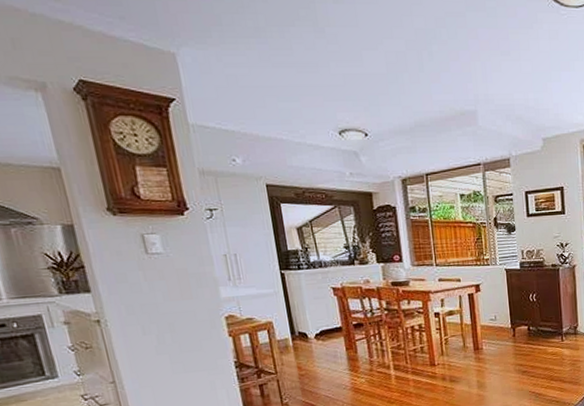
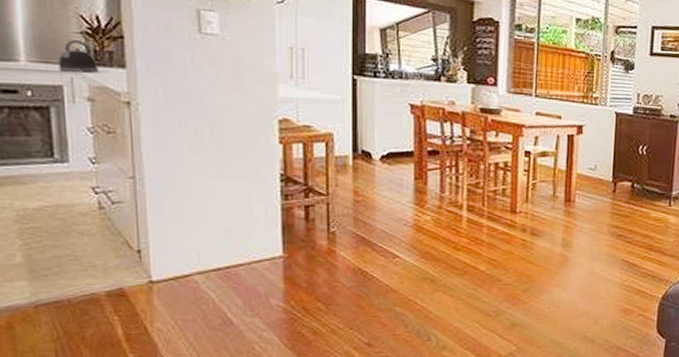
kettle: none [33,275,70,304] -> present [58,40,100,73]

